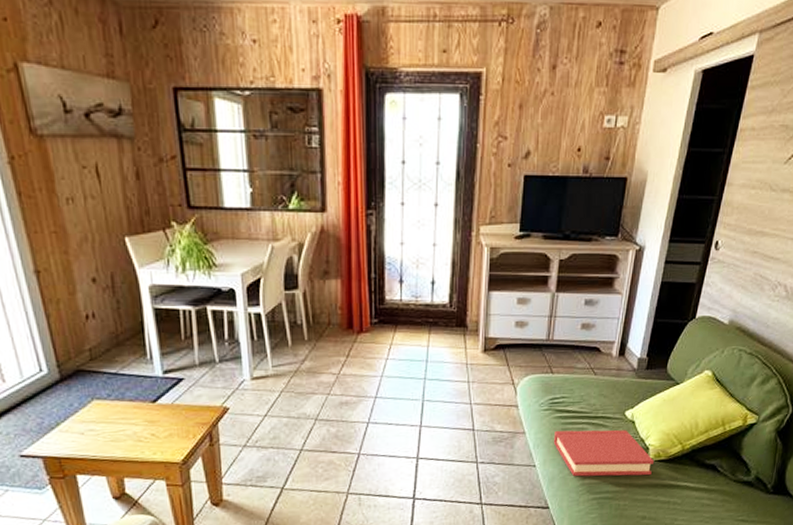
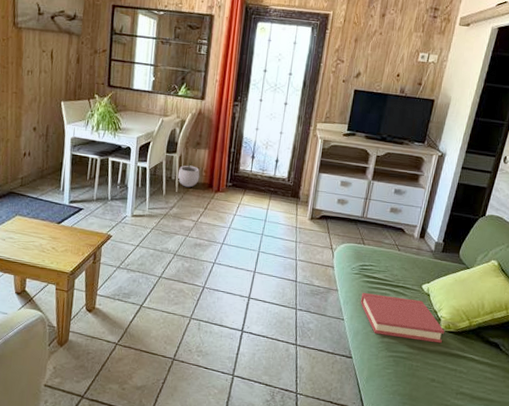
plant pot: none [304,297,334,332] -> present [177,161,200,188]

